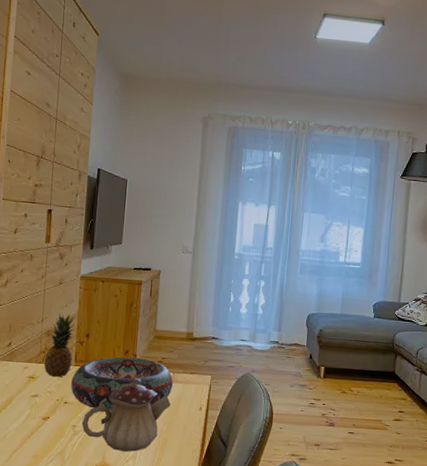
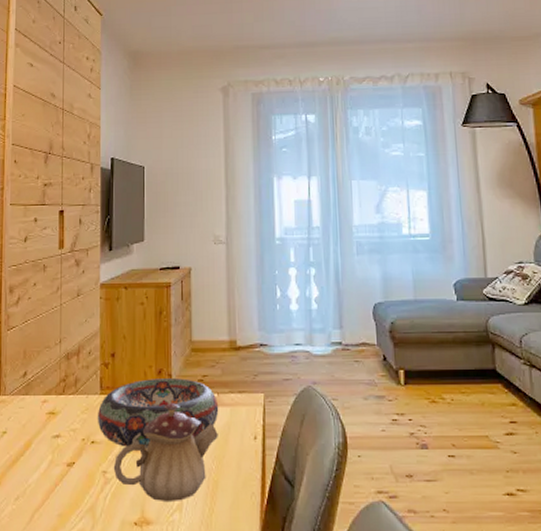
fruit: present [44,312,75,377] -> none [64,330,97,411]

